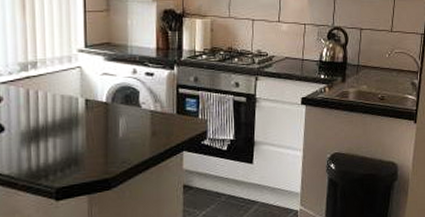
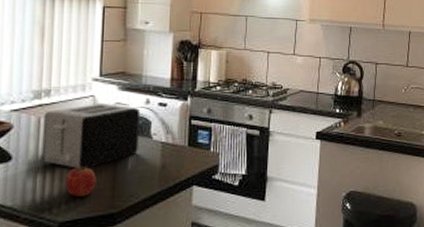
toaster: none [32,73,129,138] -> present [41,102,141,169]
fruit: none [59,134,89,164] -> present [66,165,96,197]

